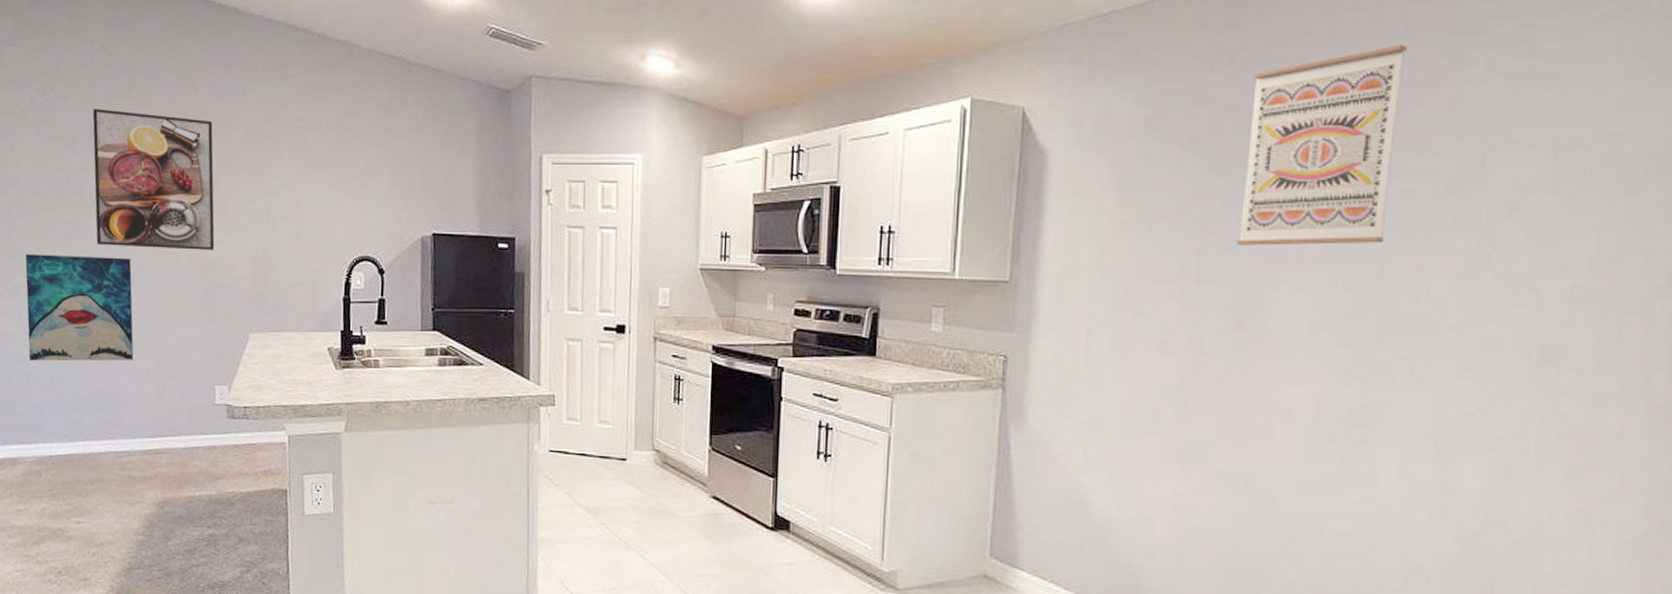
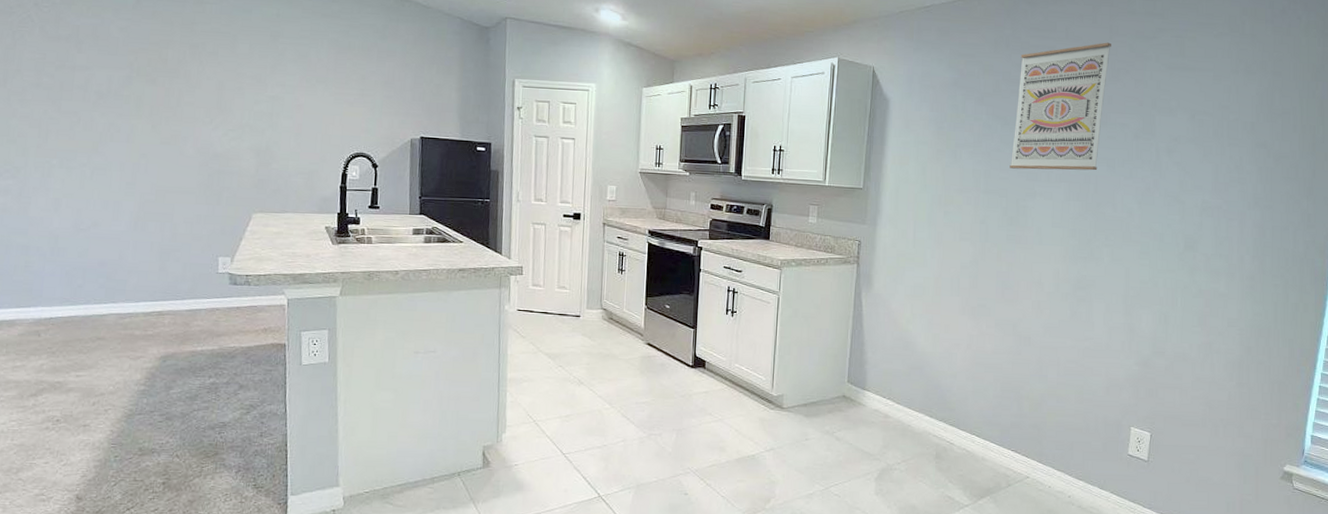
wall art: present [25,254,134,362] -> none [26,139,138,236]
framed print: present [92,109,215,250] -> none [99,15,220,143]

